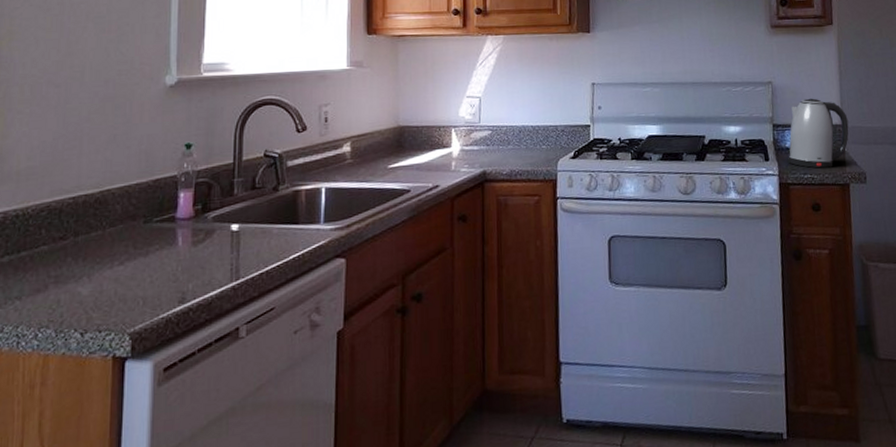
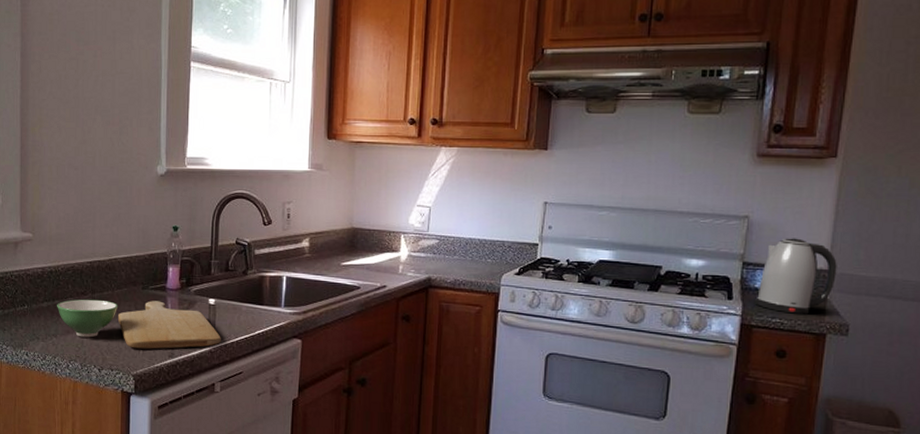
bowl: none [23,243,111,295] -> present [57,299,119,338]
chopping board: none [110,235,247,299] -> present [118,300,221,349]

